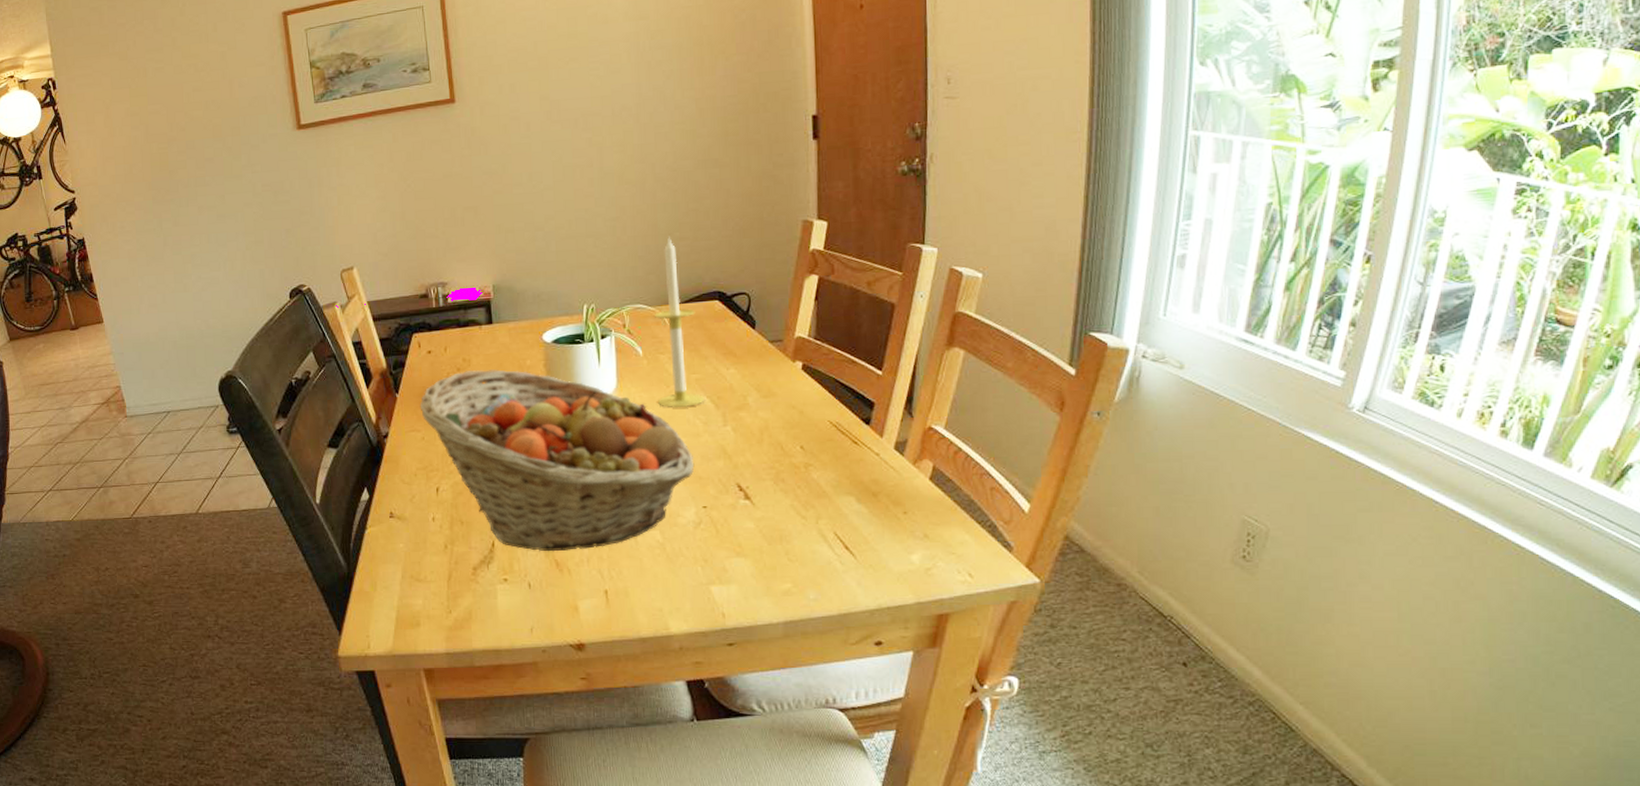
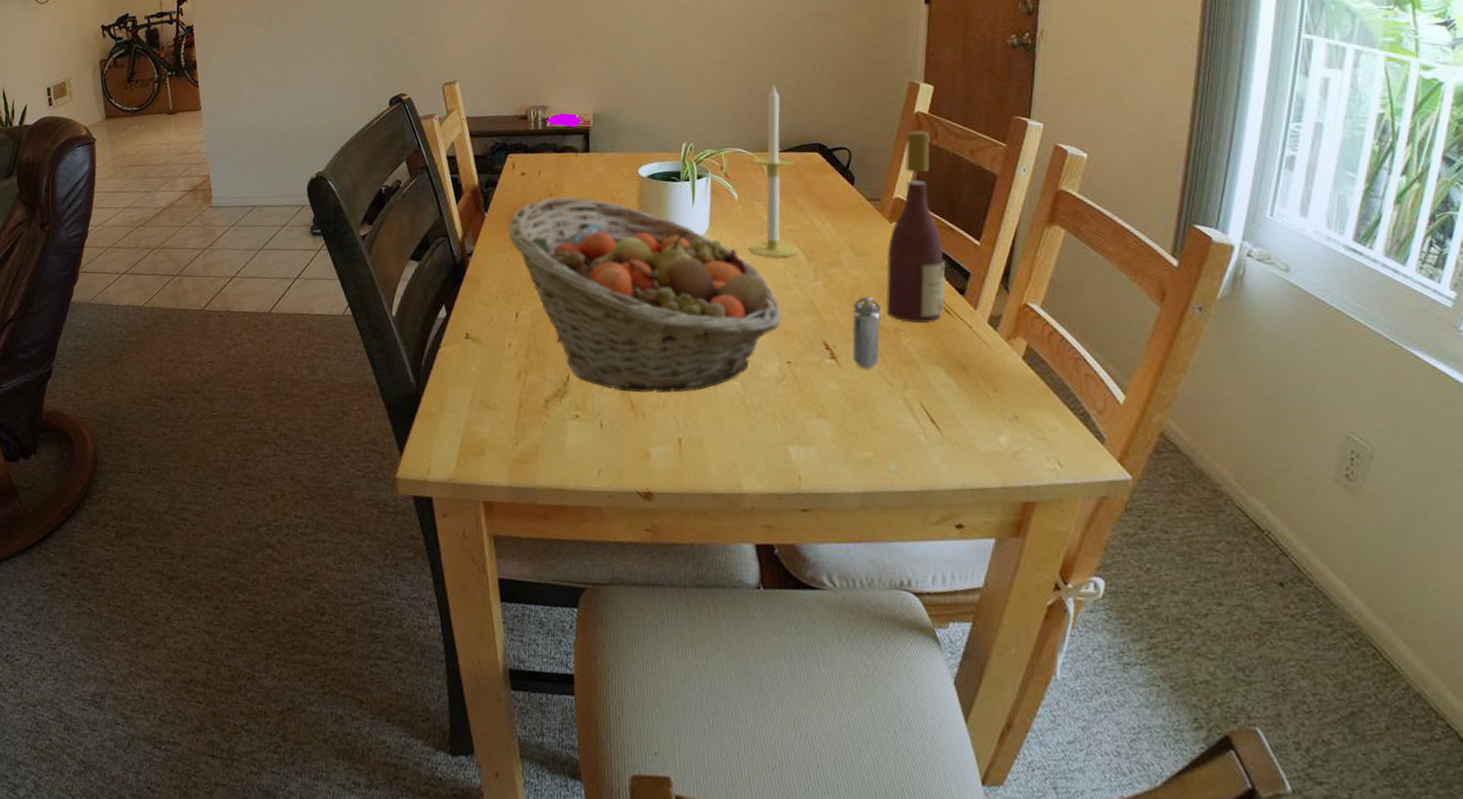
shaker: none [763,436,792,506] -> present [852,297,881,369]
wine bottle: none [792,268,852,457] -> present [886,130,946,324]

